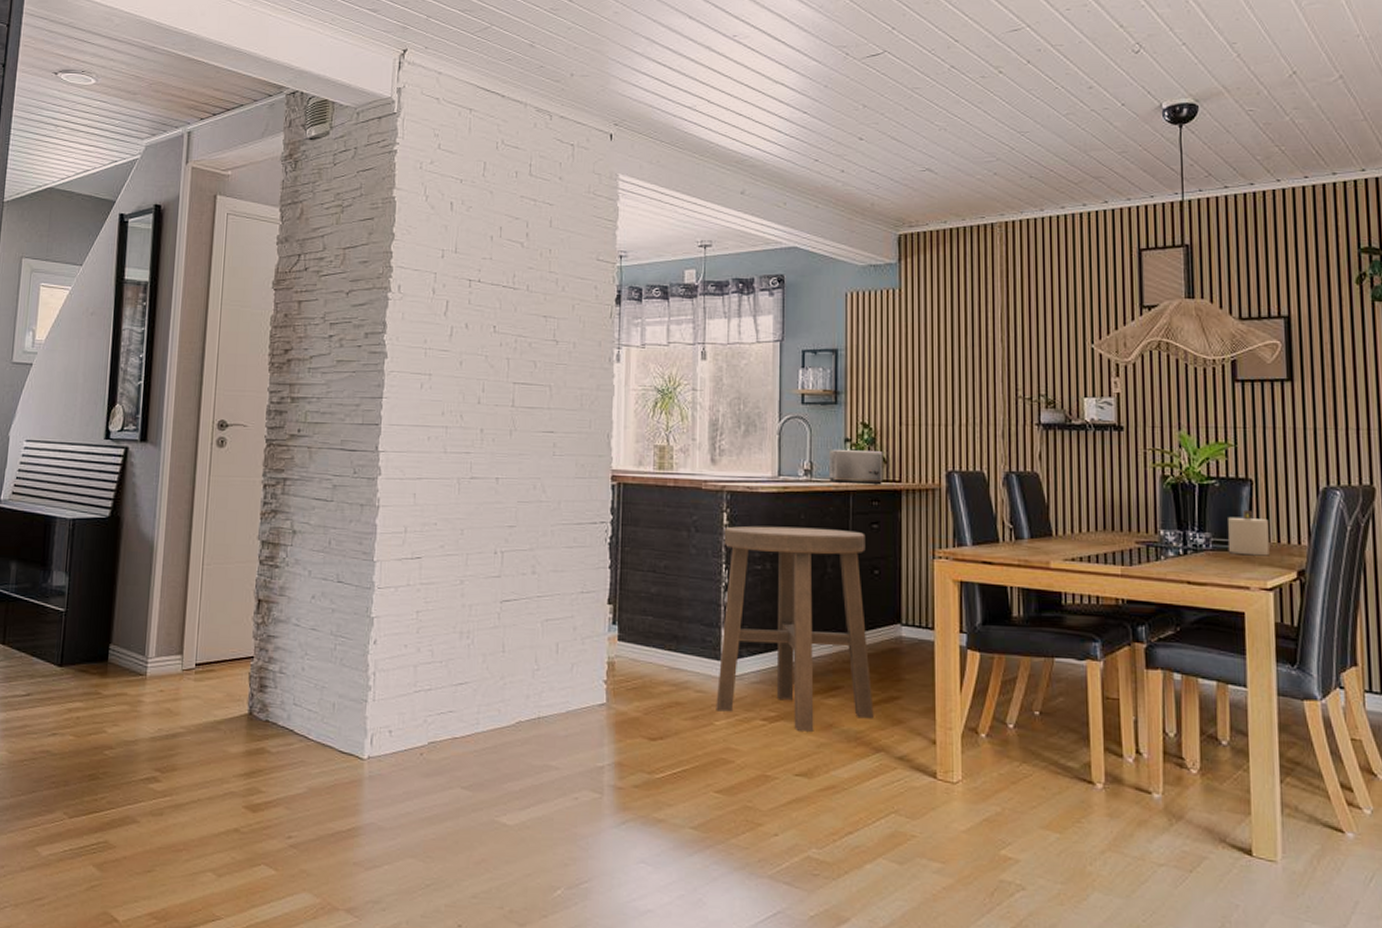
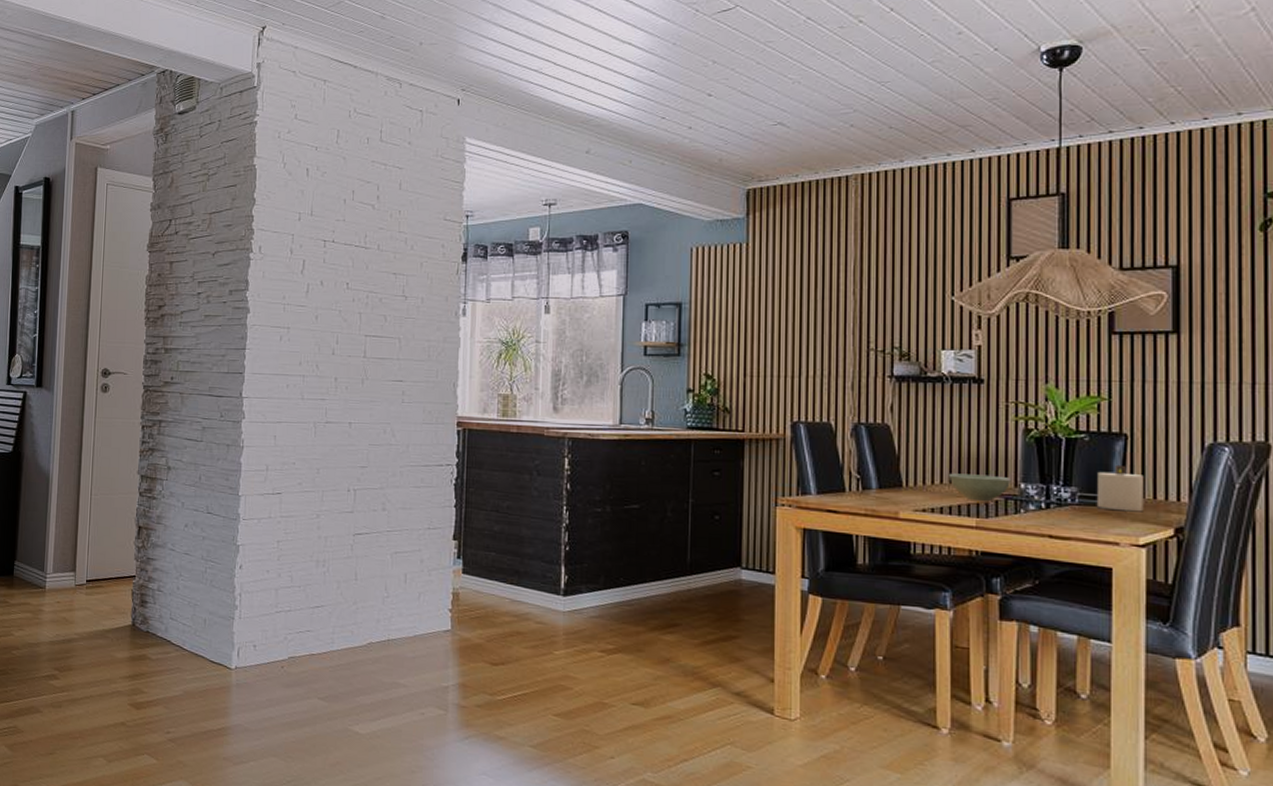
stool: present [716,525,874,732] -> none [555,470,711,665]
toaster: present [828,450,883,485] -> none [669,400,726,435]
bowl: none [1094,521,1152,551] -> present [948,473,1012,504]

